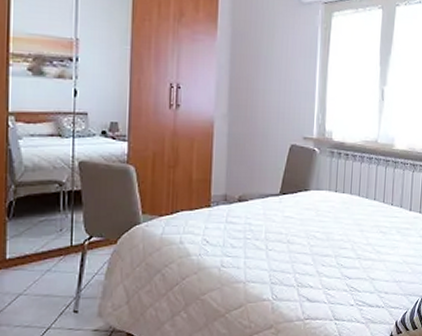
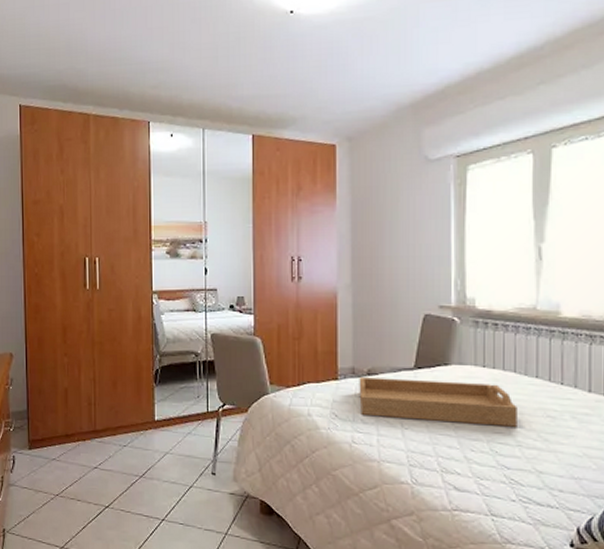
serving tray: none [229,204,359,243] -> present [359,377,517,427]

